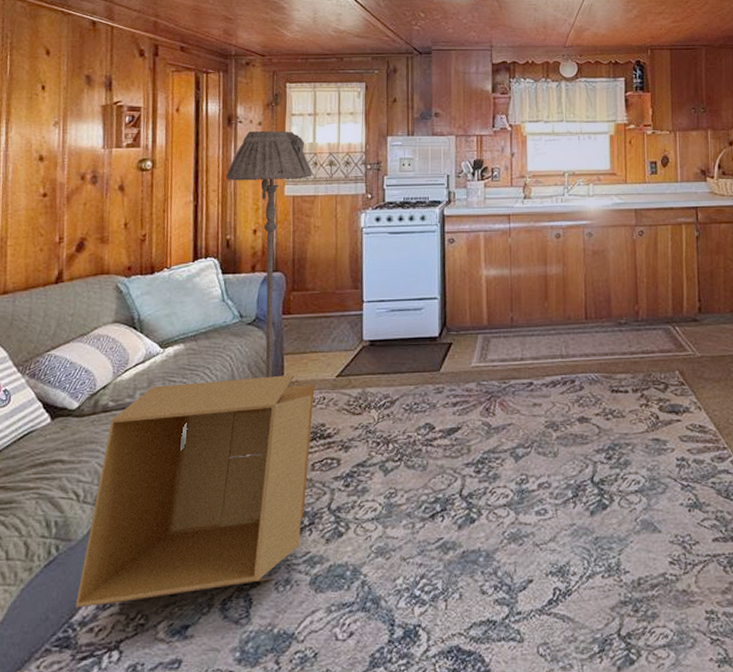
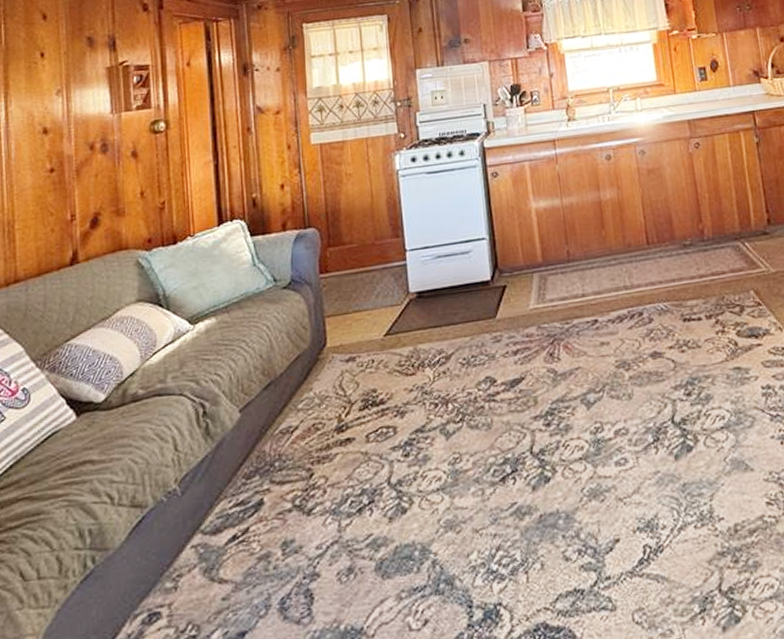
cardboard box: present [75,375,315,608] -> none [117,339,363,625]
floor lamp: present [226,130,313,457] -> none [246,74,339,435]

